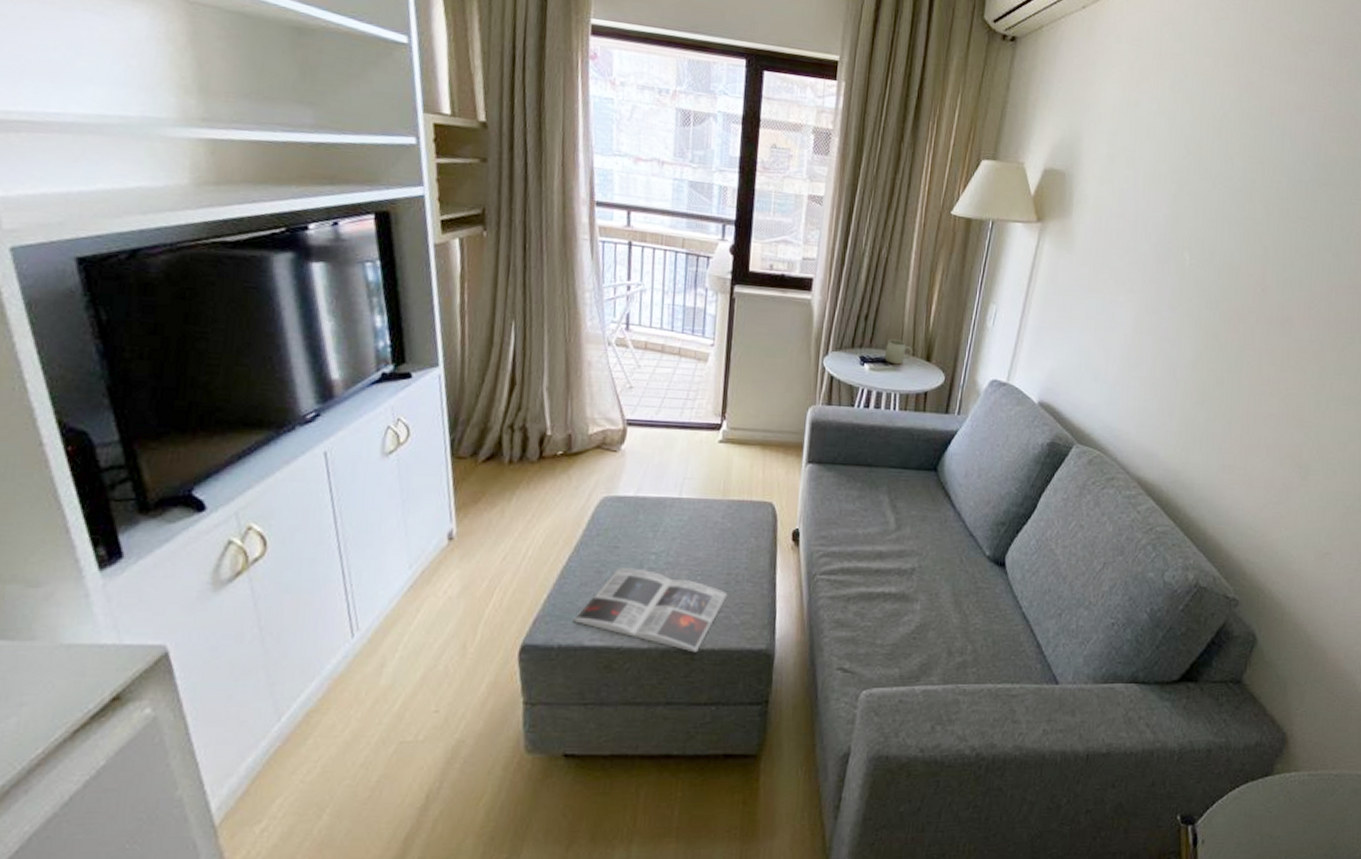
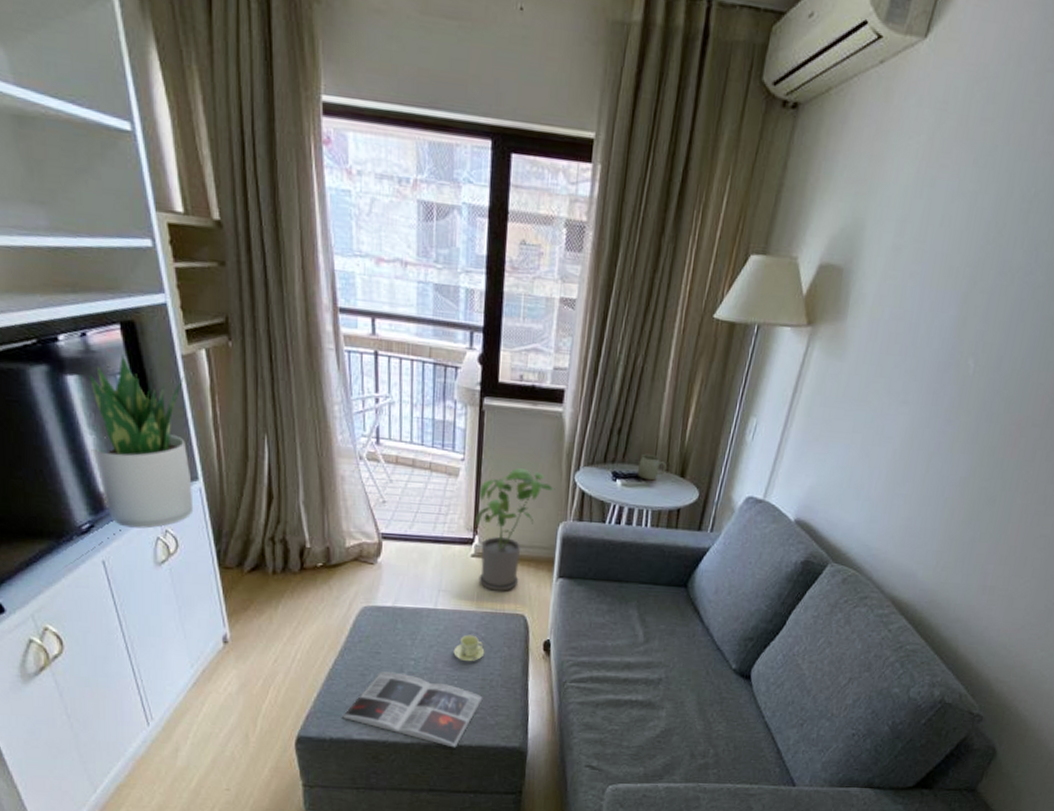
planter: none [327,243,435,417] -> present [88,355,194,529]
cup and saucer: none [697,525,731,555] -> present [453,634,485,662]
house plant: none [724,353,804,478] -> present [475,468,555,591]

